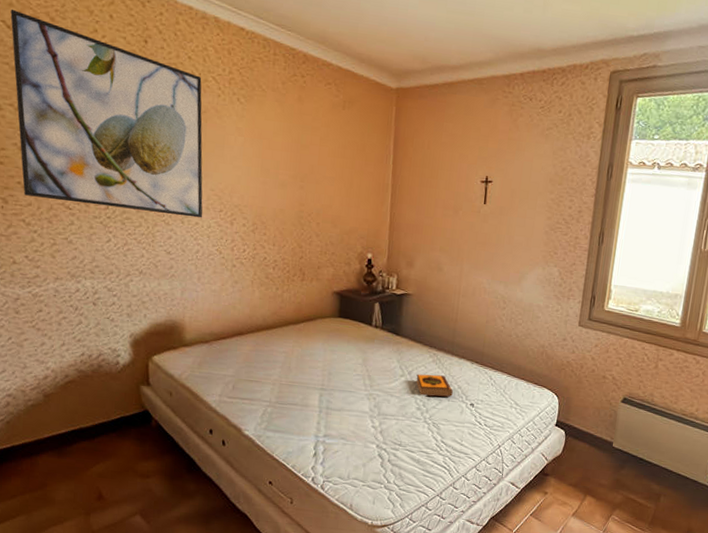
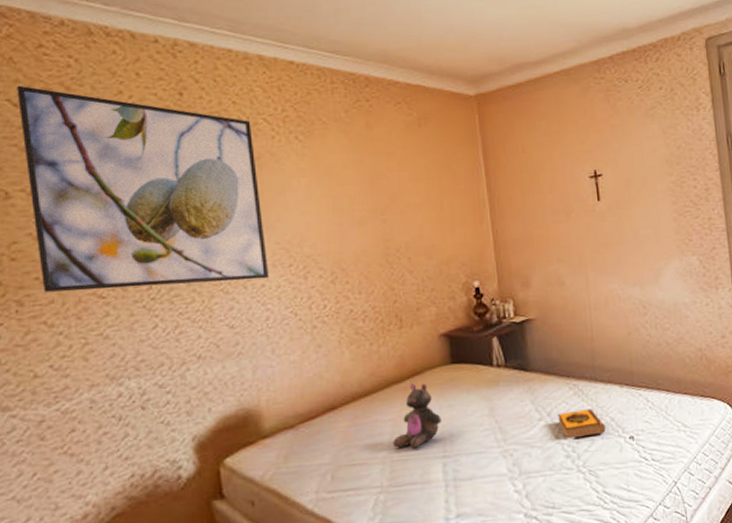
stuffed bear: none [283,326,324,379] -> present [393,383,442,449]

